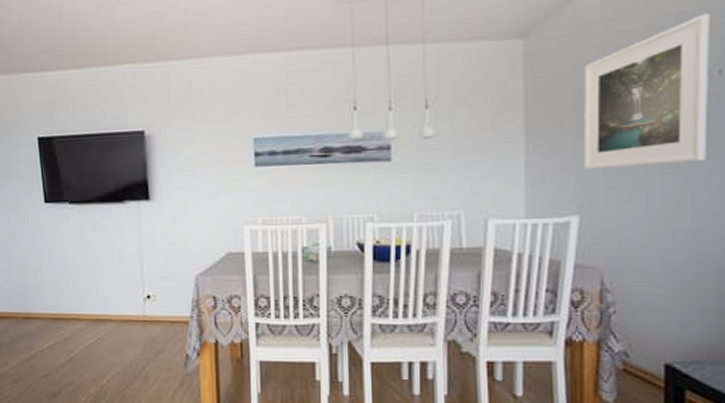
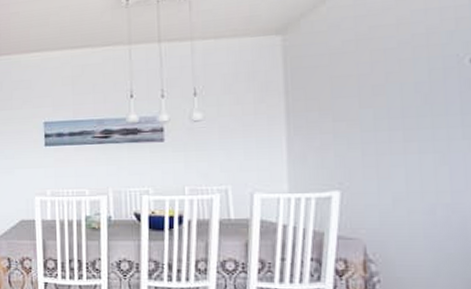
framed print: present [583,13,710,170] -> none [339,8,462,150]

